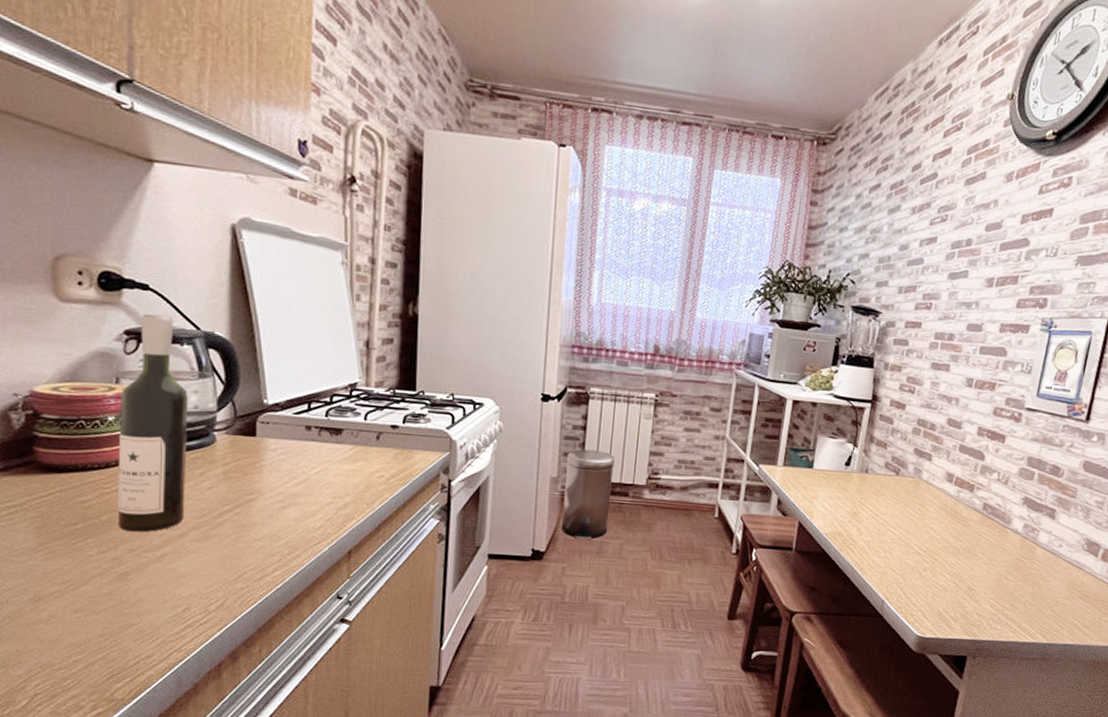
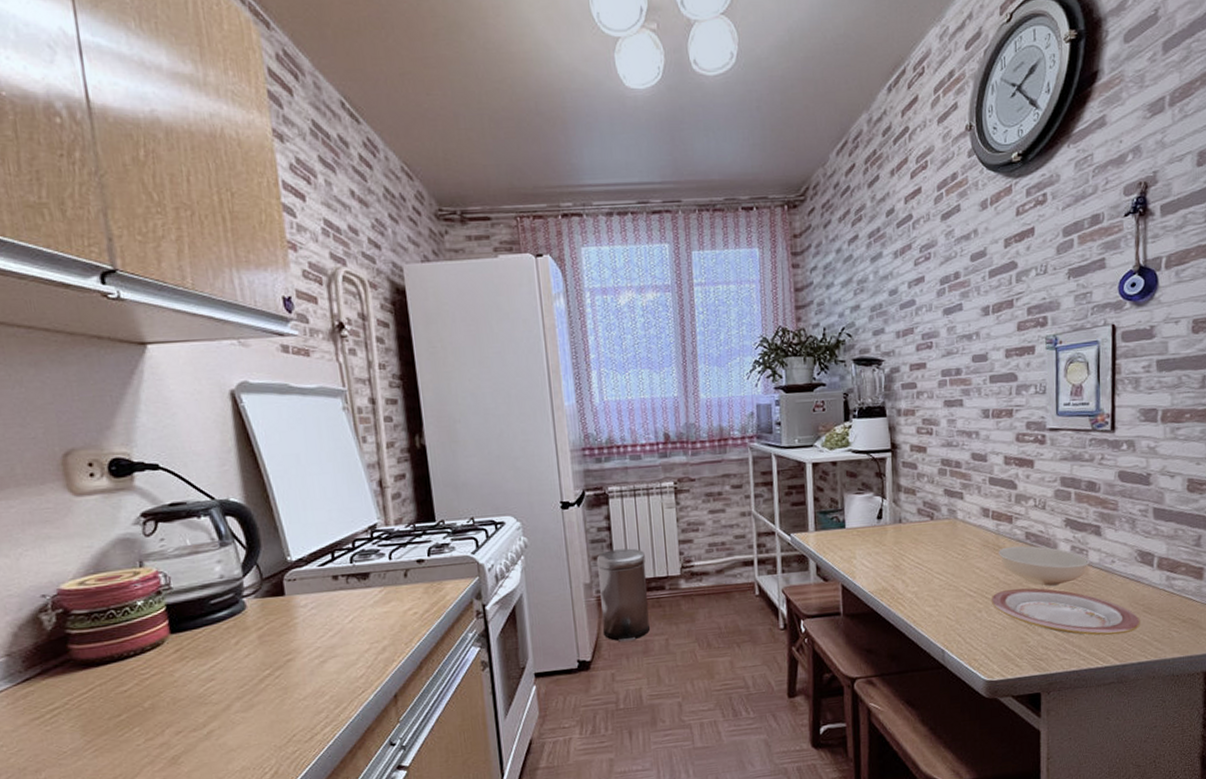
bottle: present [117,313,189,533] -> none [146,491,226,714]
plate: none [937,554,1075,615] -> present [991,587,1141,636]
bowl: none [954,514,1039,558] -> present [999,546,1090,586]

